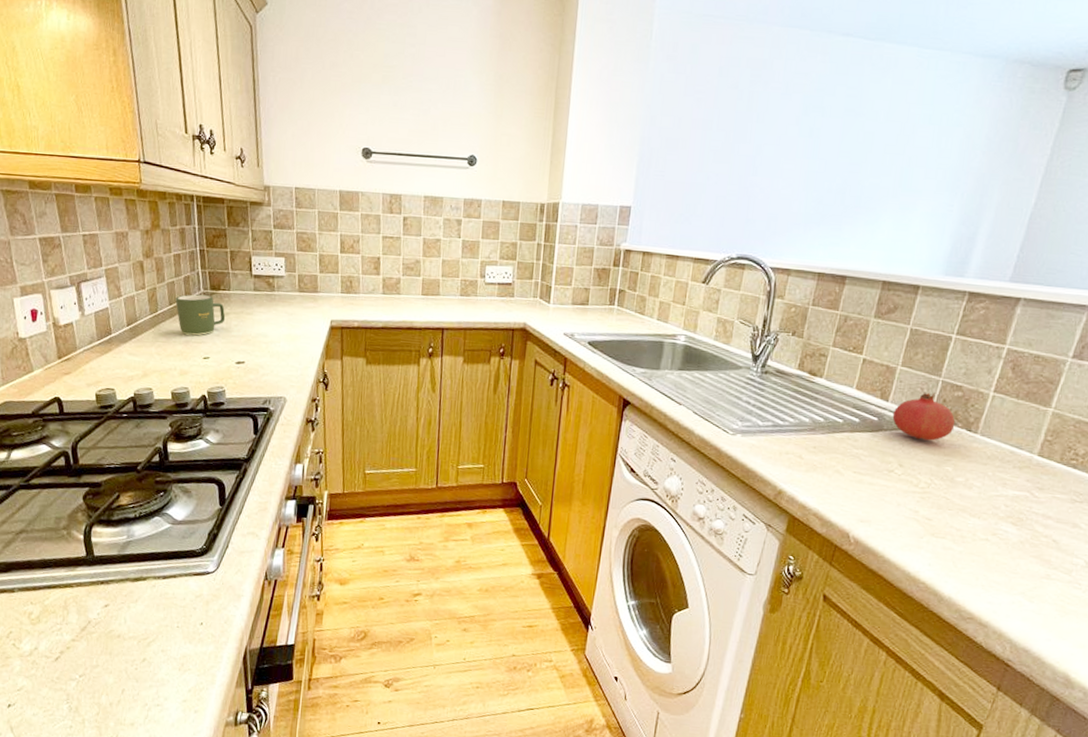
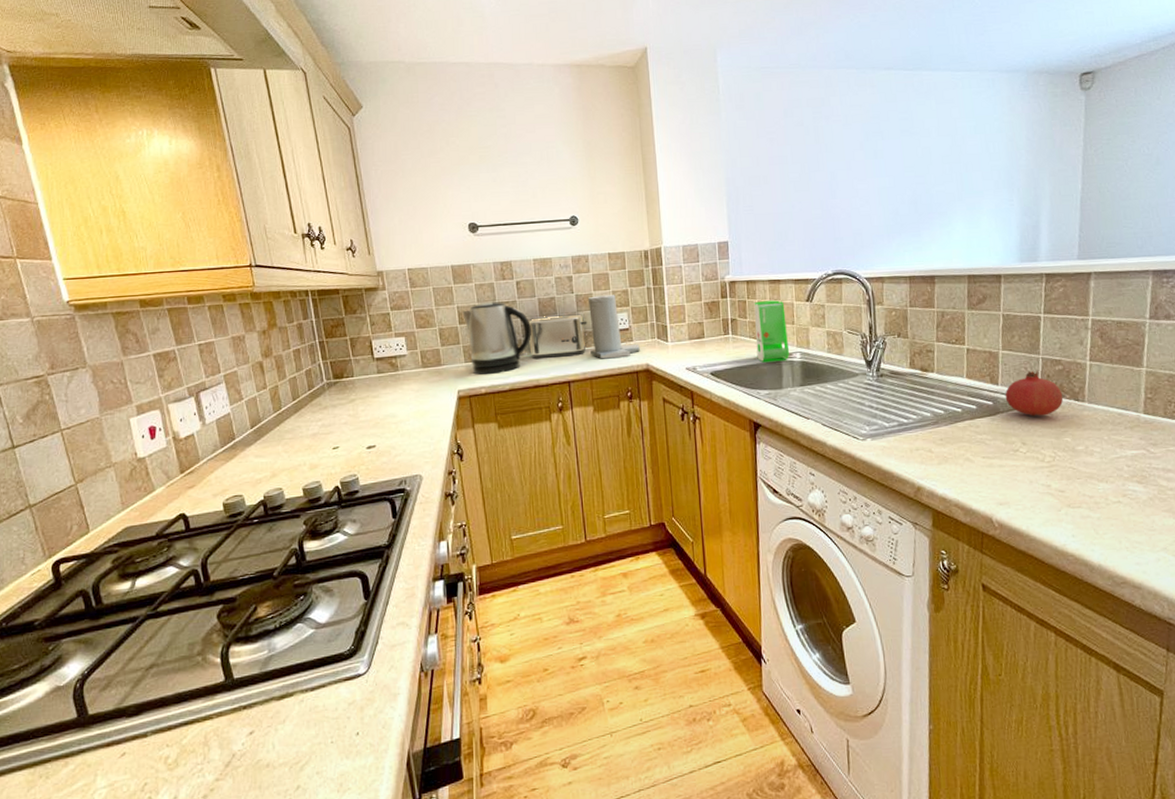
mug: present [175,294,226,336] -> none [299,385,352,428]
kettle: none [344,233,412,309] -> present [462,301,531,374]
toaster: none [408,258,471,304] -> present [528,314,588,360]
paper towel: none [469,244,520,312] -> present [587,294,640,359]
soap dispenser: none [639,275,679,340] -> present [754,300,789,361]

